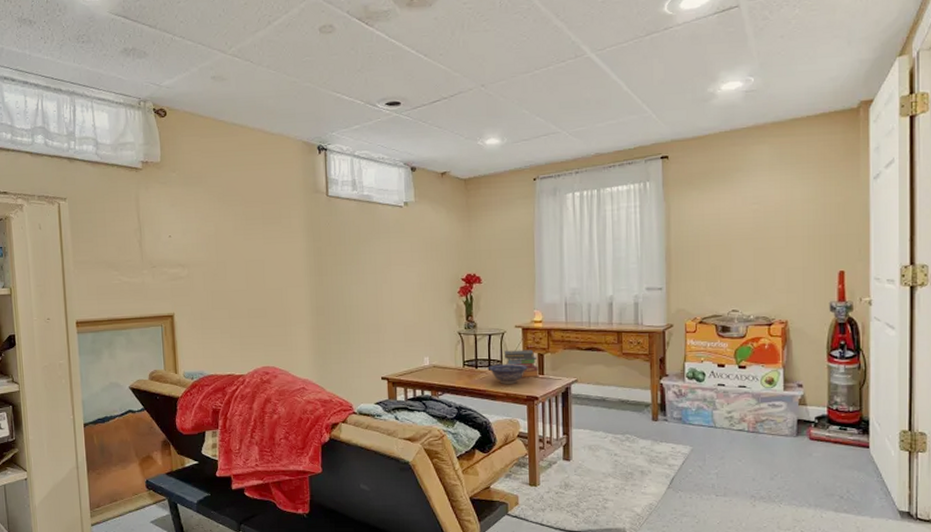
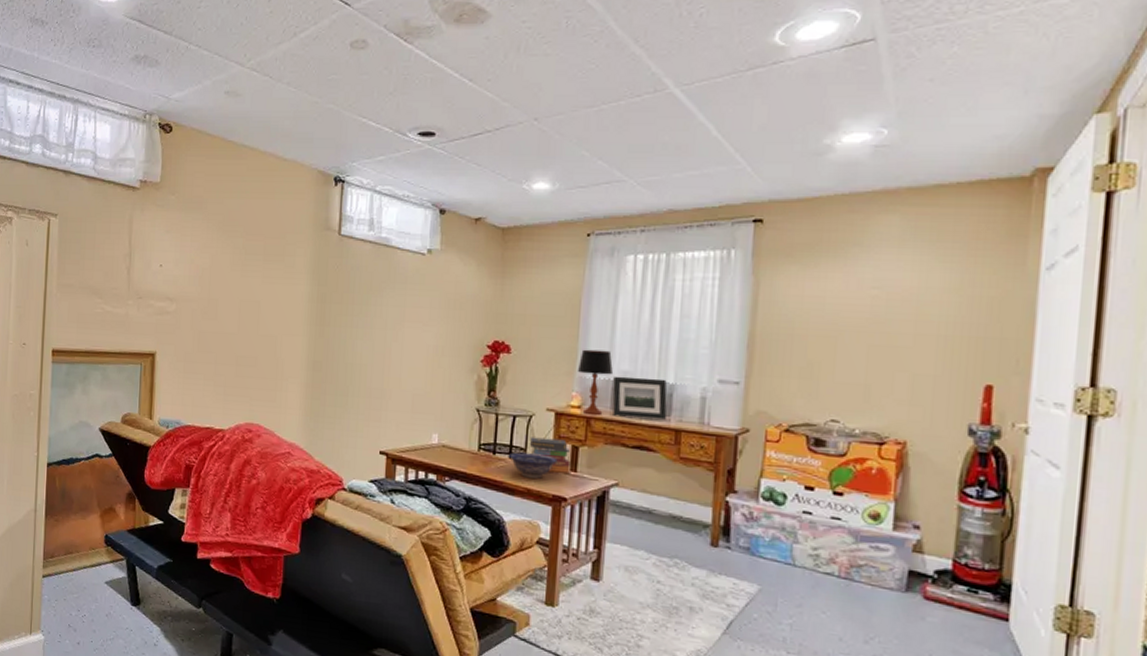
table lamp: none [537,273,564,328] -> present [578,349,613,416]
picture frame: none [565,291,610,326] -> present [612,376,668,420]

